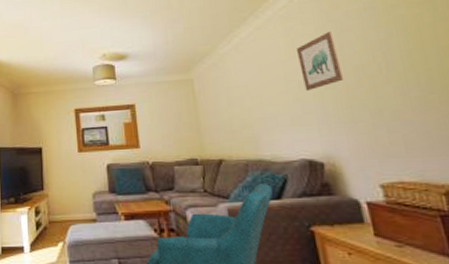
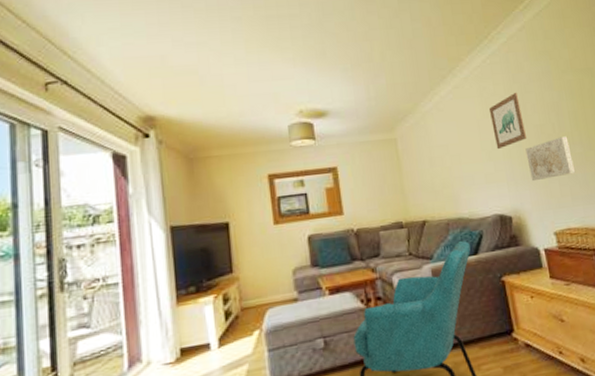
wall art: none [341,78,411,127] -> present [525,136,576,182]

